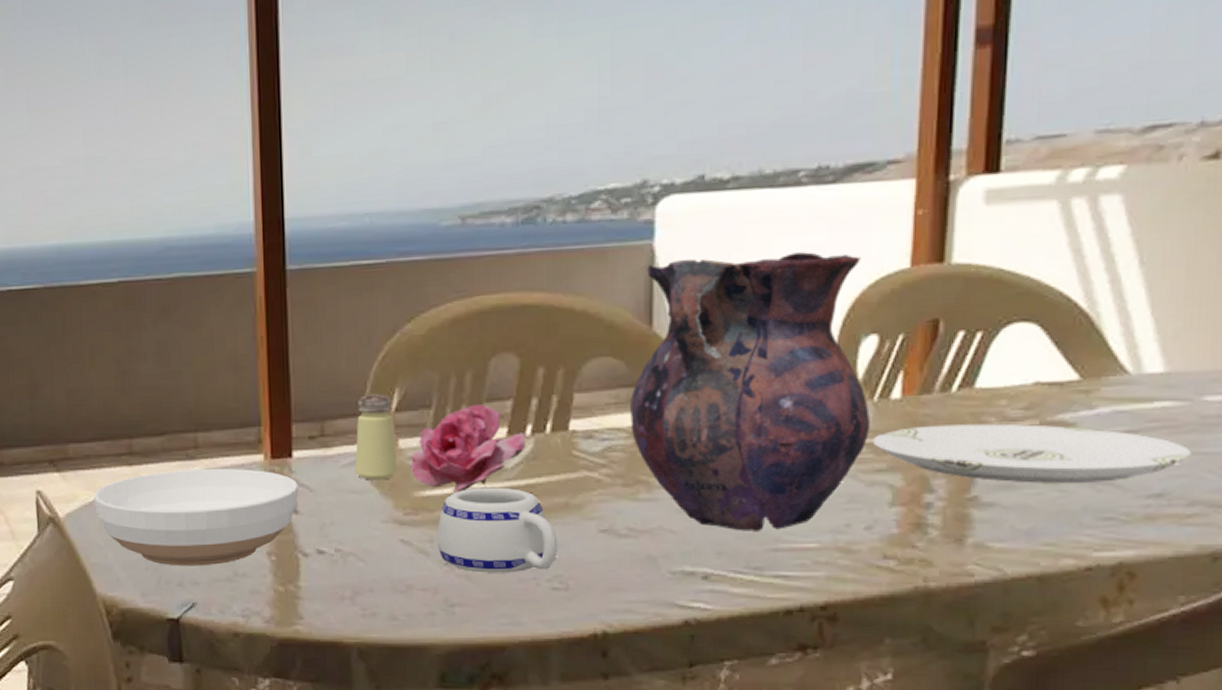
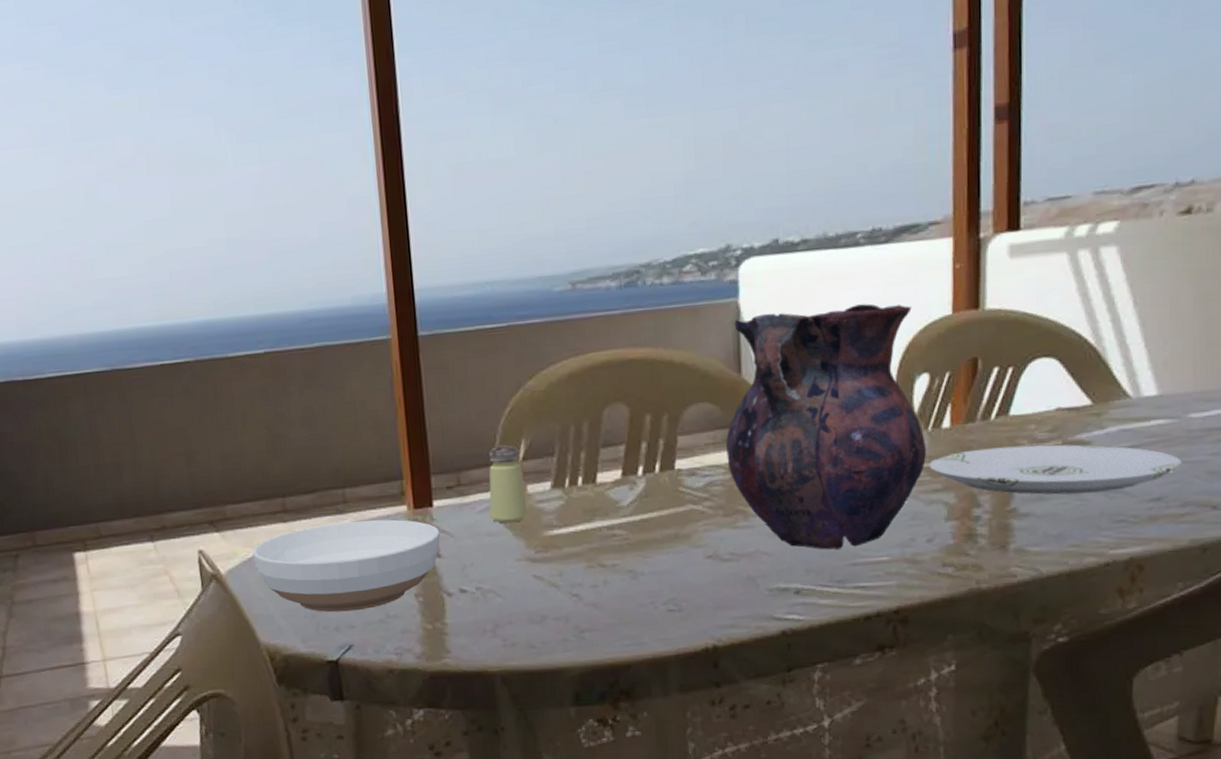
flower: present [411,404,526,493] -> none [538,450,639,531]
mug: present [437,487,558,573] -> none [565,523,671,601]

